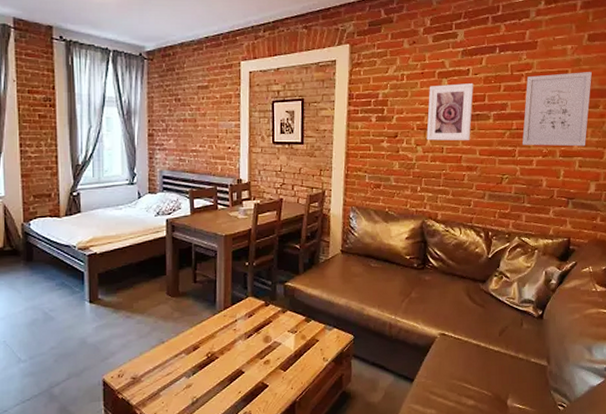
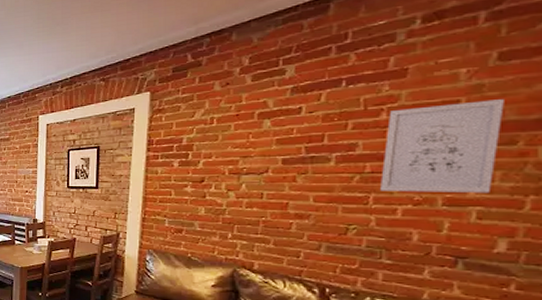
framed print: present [426,83,473,141] -> none [241,123,307,186]

